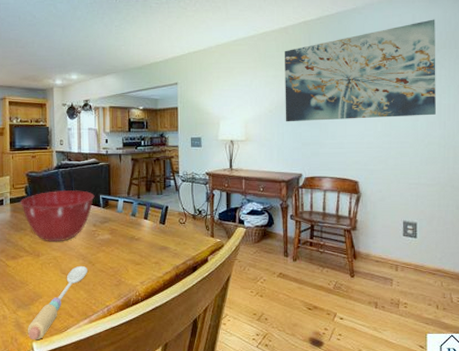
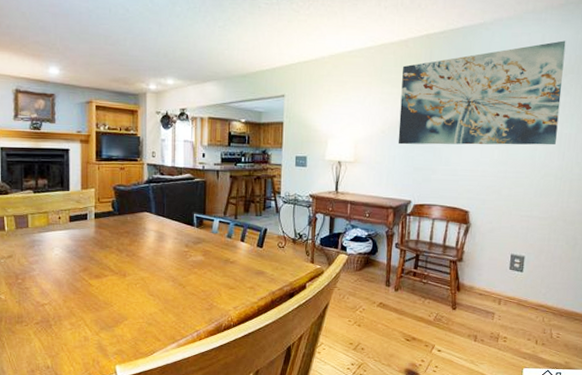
mixing bowl: present [21,189,95,242] -> none [106,206,188,262]
spoon: present [28,265,87,340] -> none [111,287,177,364]

